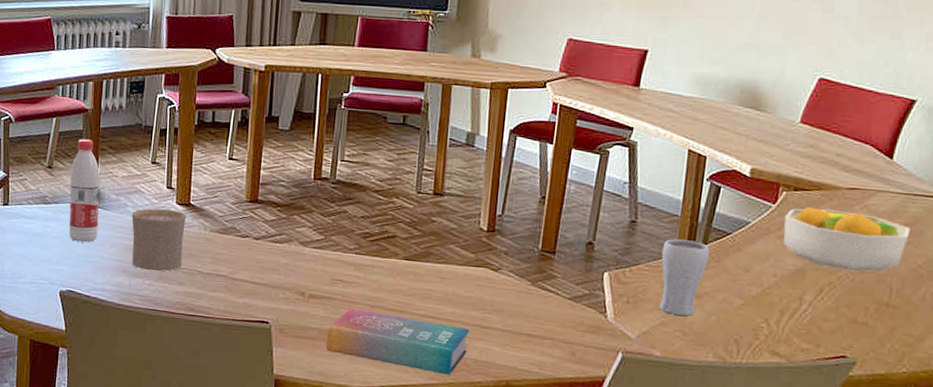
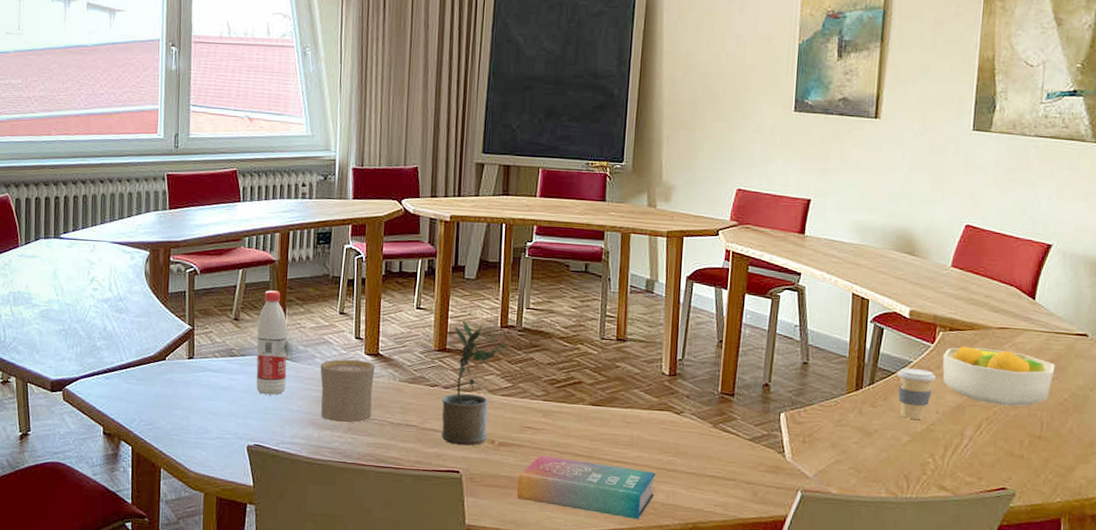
potted plant: none [251,172,320,298] -> present [441,321,507,446]
drinking glass: present [659,239,710,316] -> none [833,379,877,454]
coffee cup: none [732,228,775,283] -> present [897,368,936,419]

